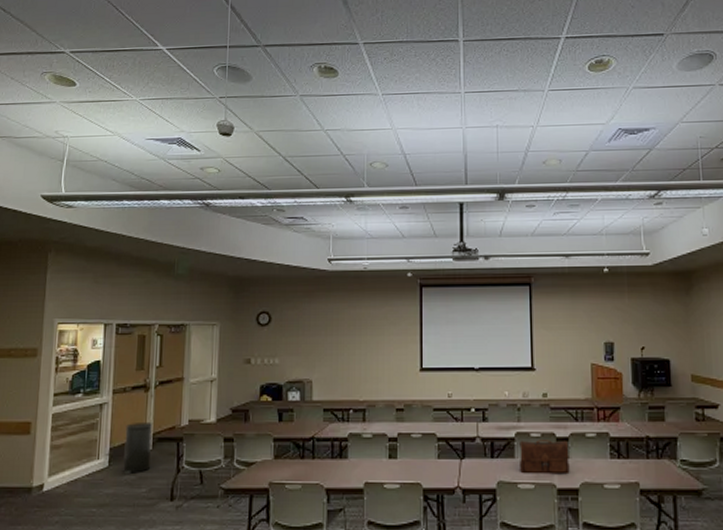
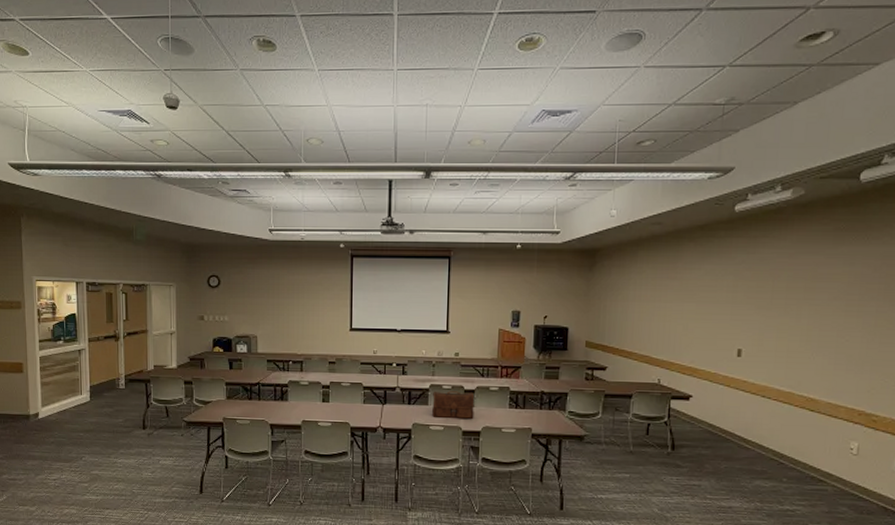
pedal bin: present [123,421,152,474] -> none [102,365,124,407]

